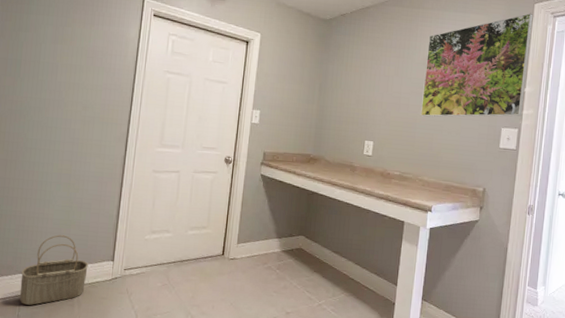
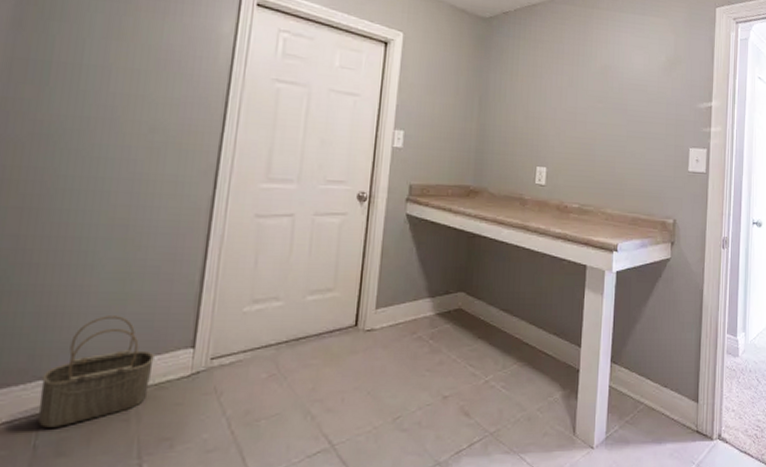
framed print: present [420,13,533,117] -> none [599,17,715,137]

